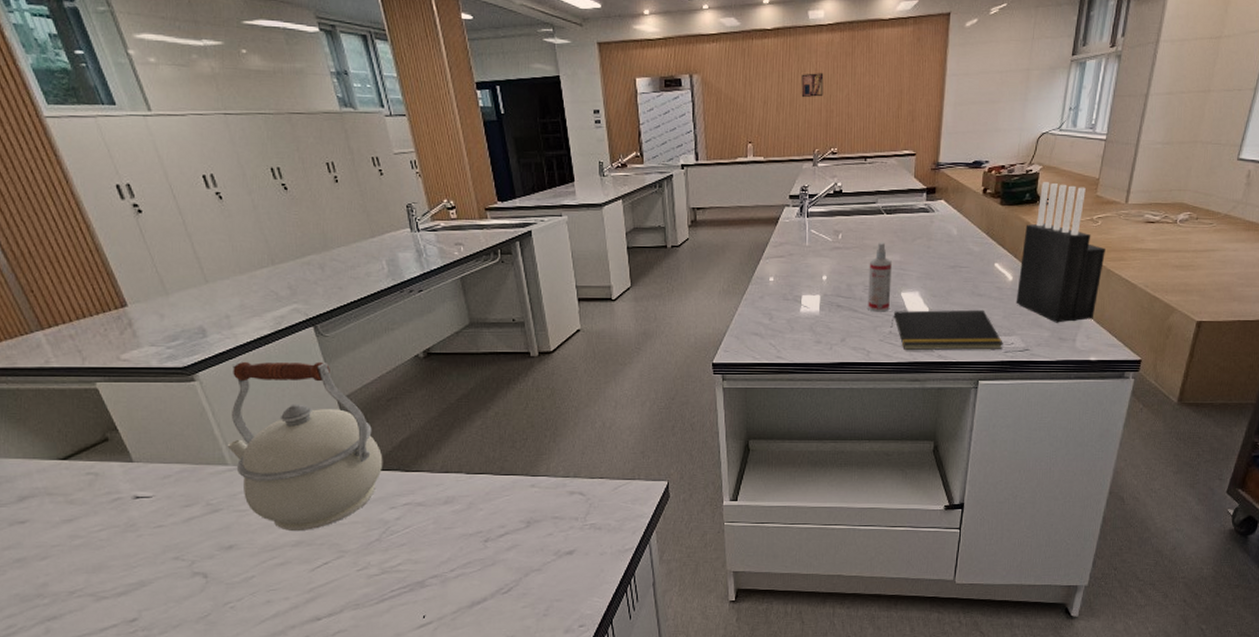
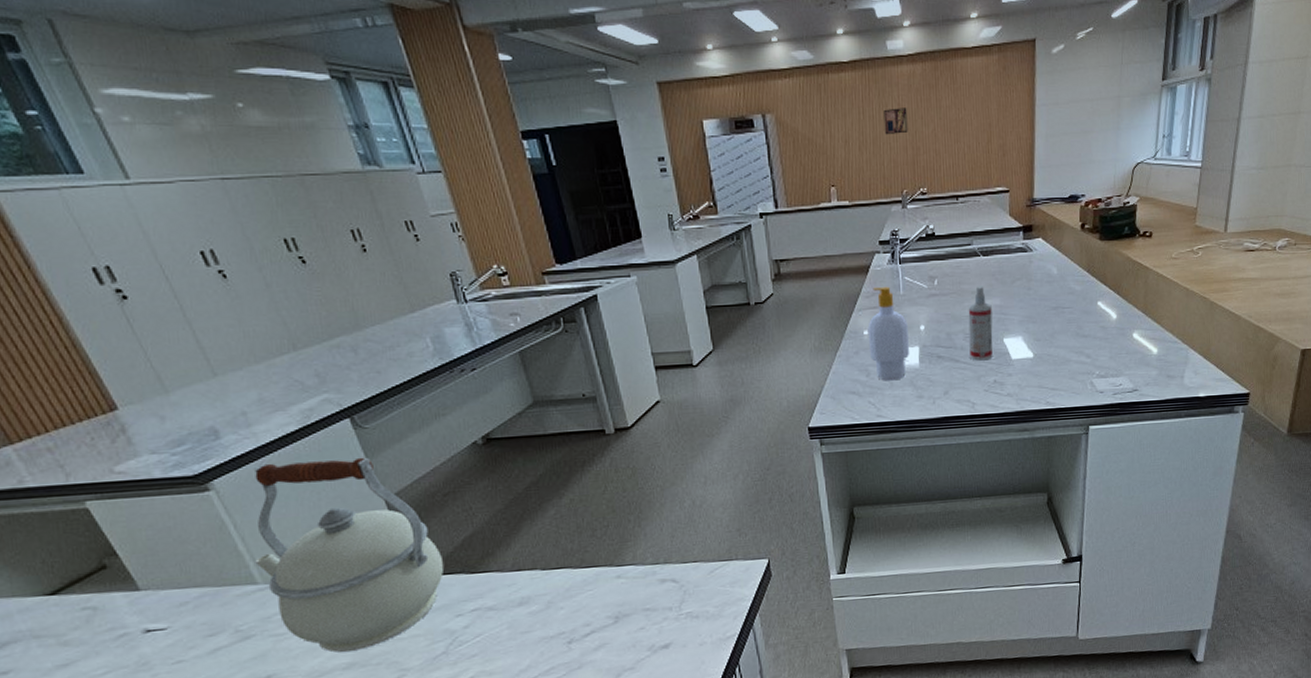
soap bottle: none [773,237,812,325] -> present [868,286,910,381]
notepad: present [890,309,1003,350] -> none [995,351,1112,399]
knife block: present [1016,182,1105,323] -> none [1121,214,1208,360]

